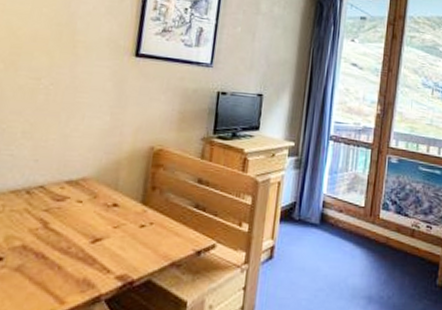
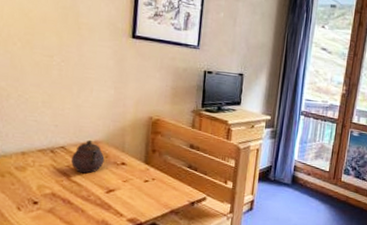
teapot: none [51,176,93,219] -> present [71,139,105,174]

